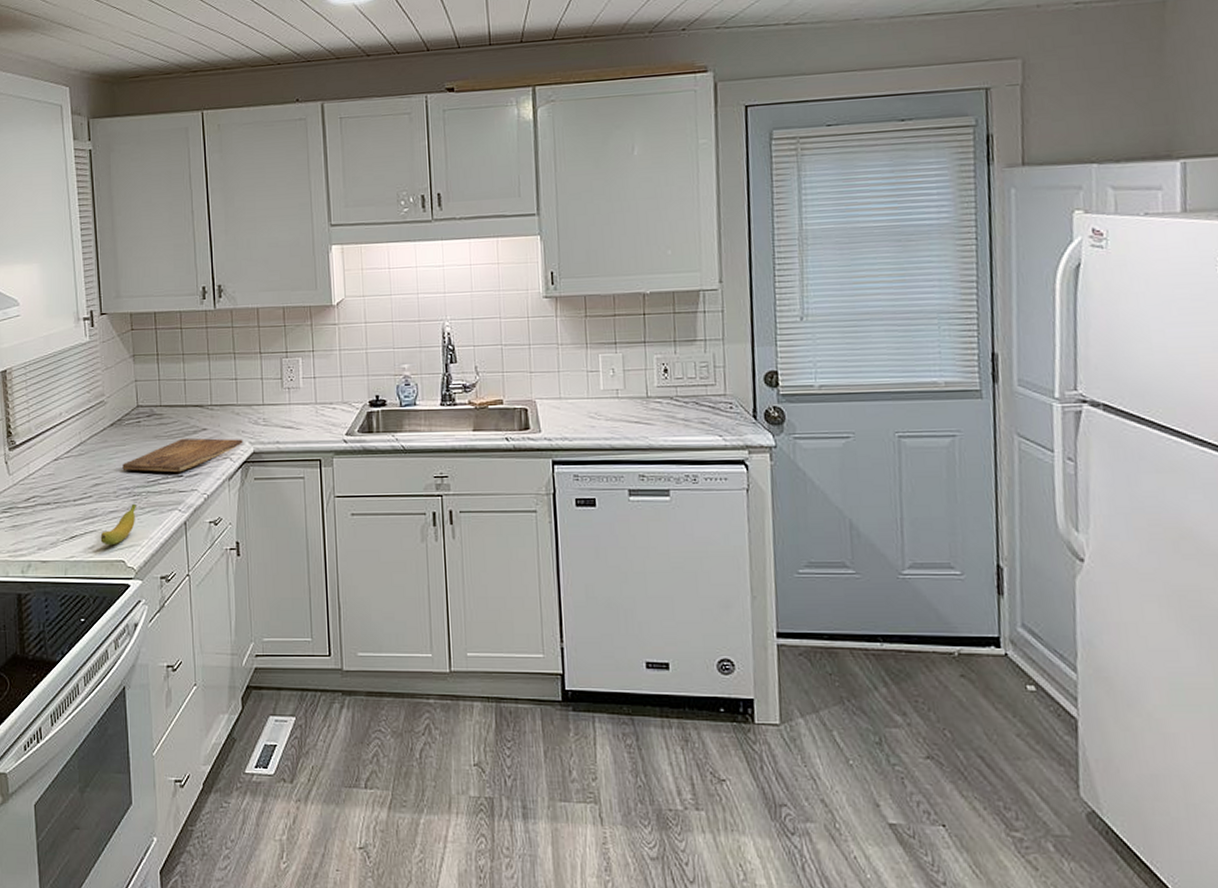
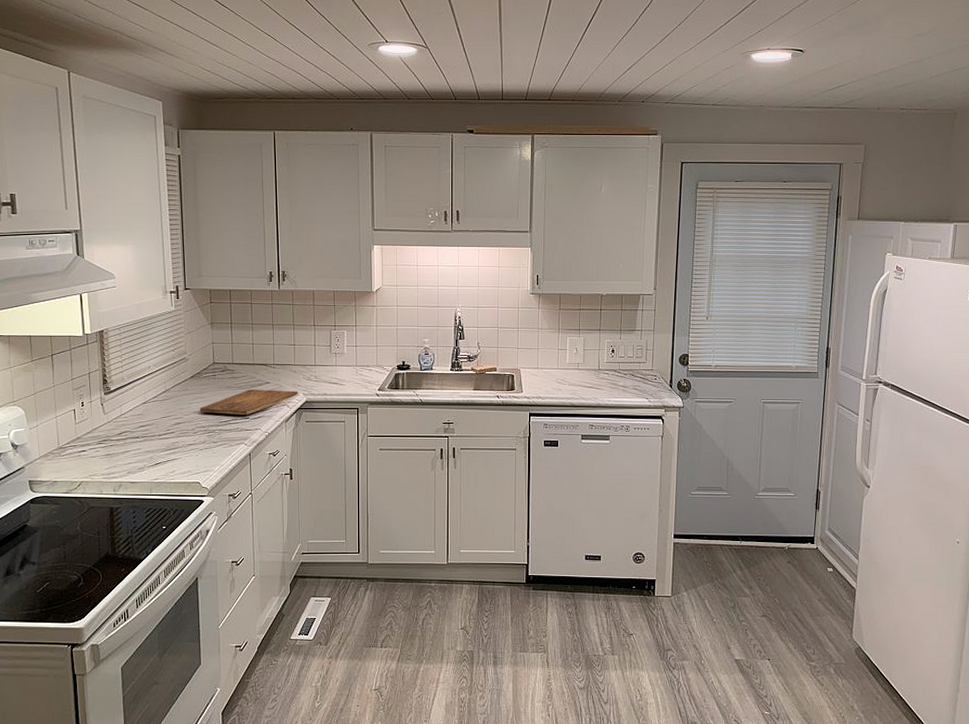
banana: present [100,503,137,546] -> none [180,438,211,471]

